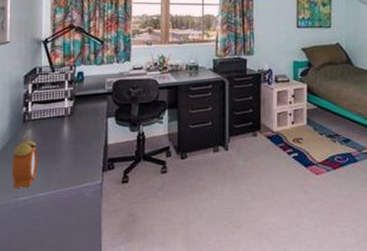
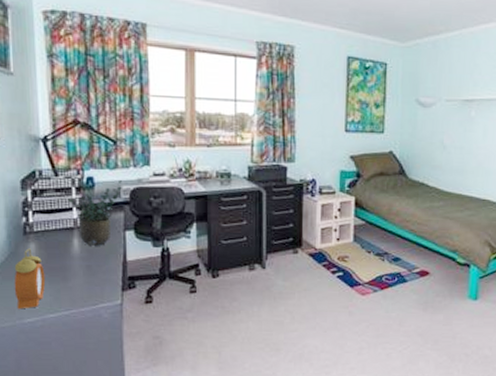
potted plant: none [61,74,106,131] -> present [68,180,122,246]

